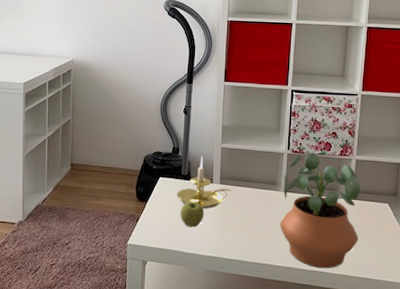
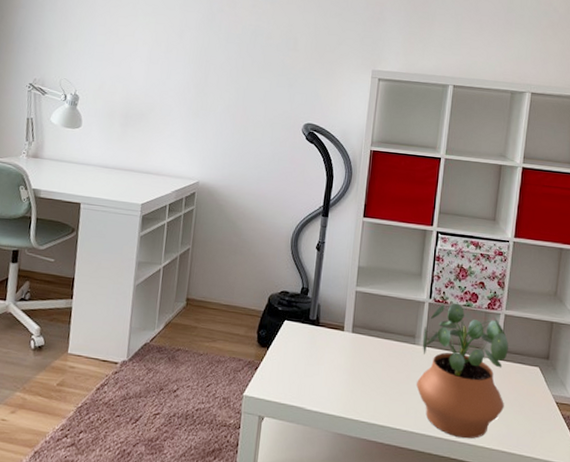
candle holder: present [176,156,232,208] -> none [302,299,365,360]
apple: present [180,201,205,228] -> none [305,350,333,381]

